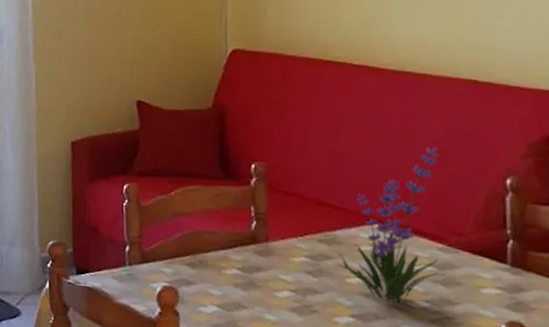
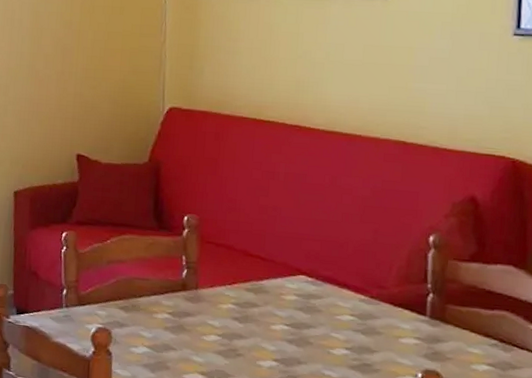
plant: present [338,146,440,304] -> none [264,203,365,350]

